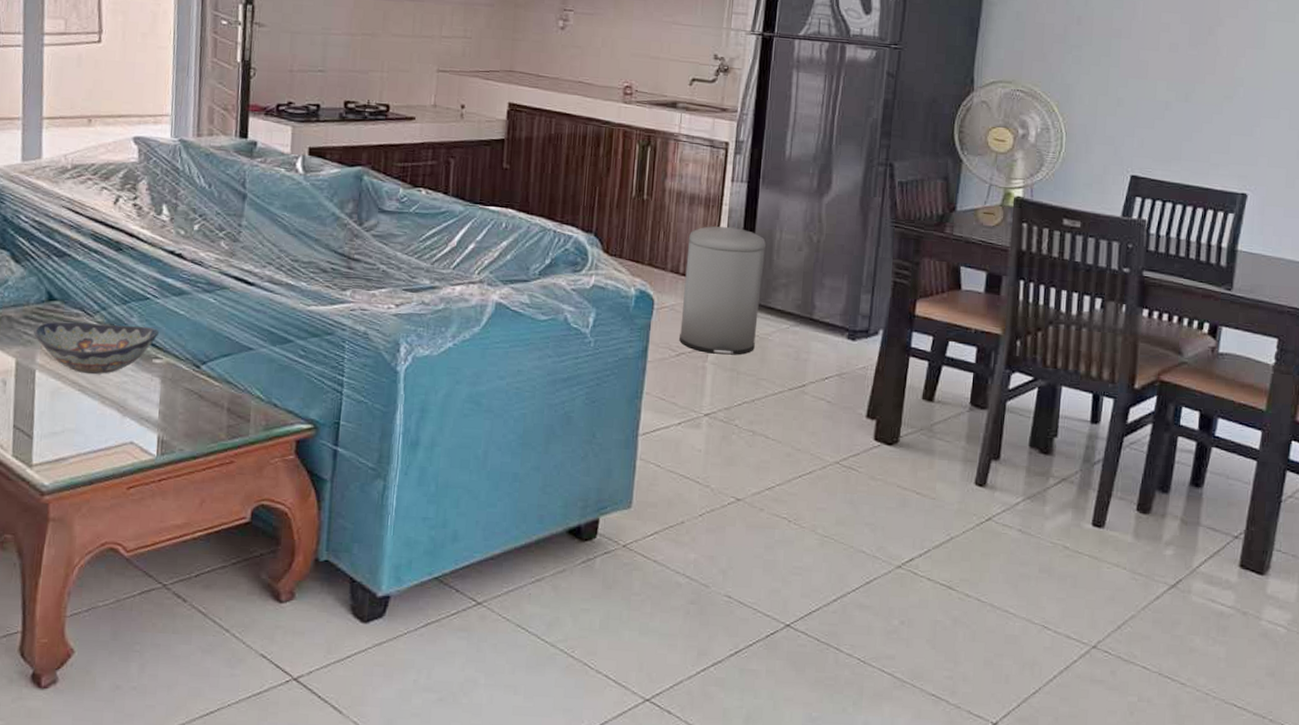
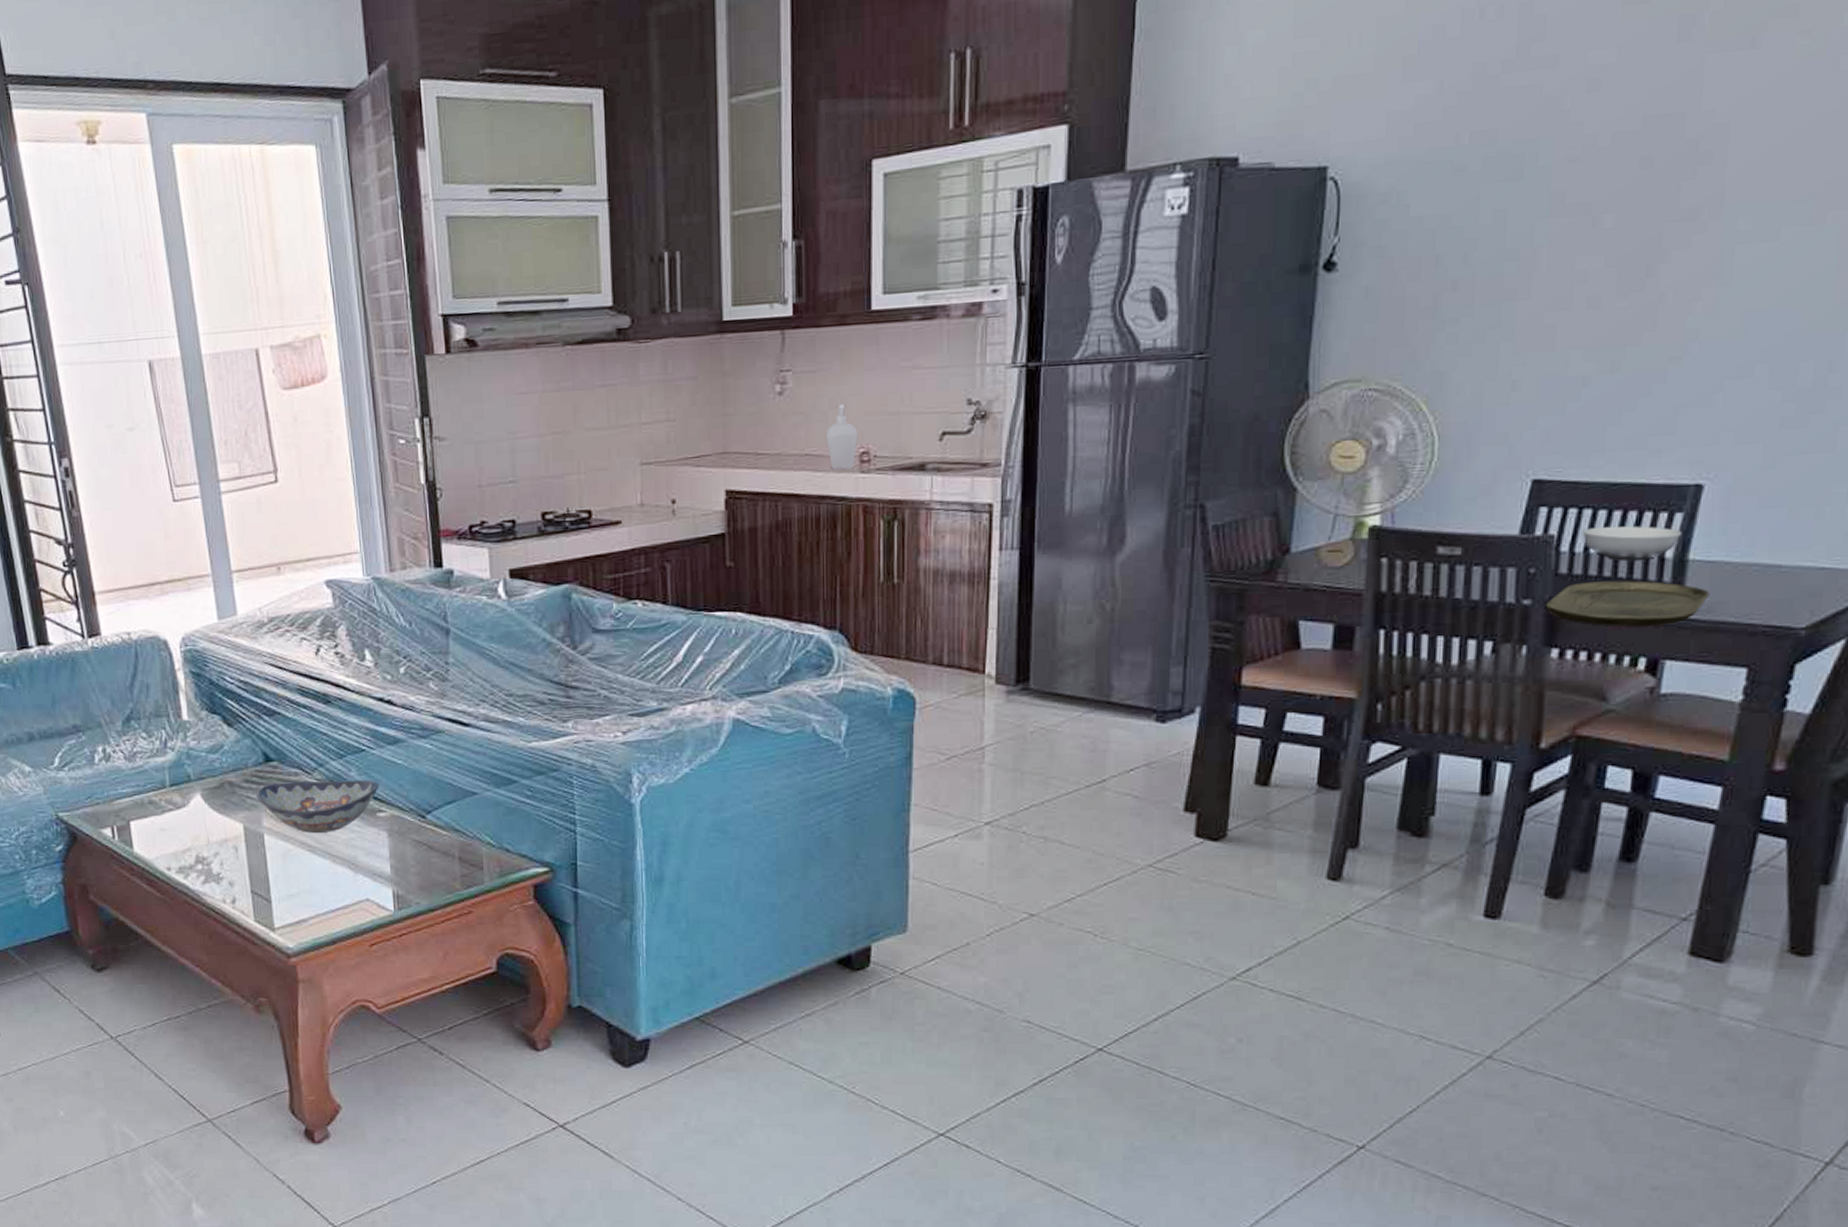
soap bottle: none [597,43,624,100] -> present [825,403,858,471]
pedal bin: present [679,226,766,355] -> none [949,605,1046,754]
placemat: none [1139,259,1252,299] -> present [1545,580,1710,627]
bowl: none [1165,217,1233,248] -> present [1582,526,1683,562]

